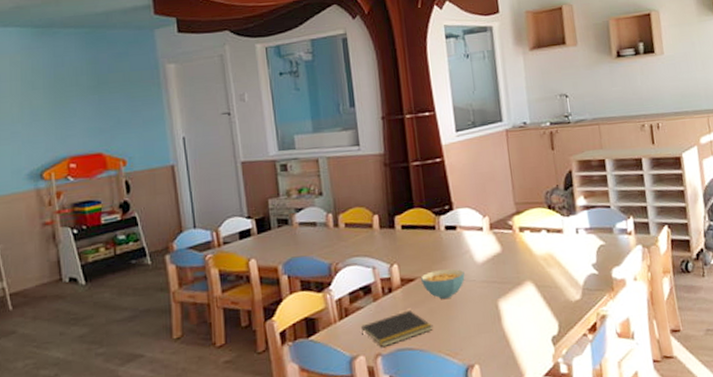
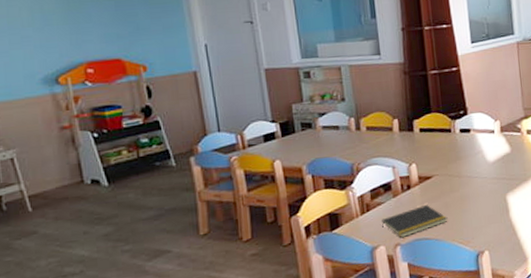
cereal bowl: present [420,268,465,299] -> none [436,167,477,194]

